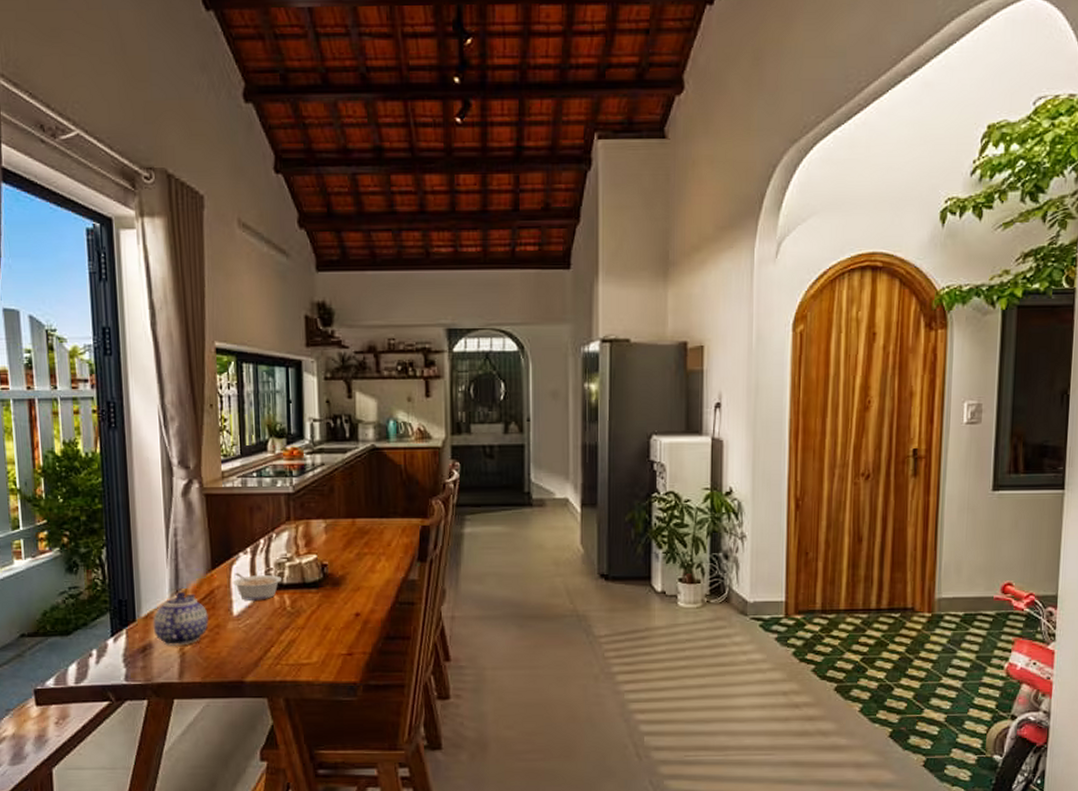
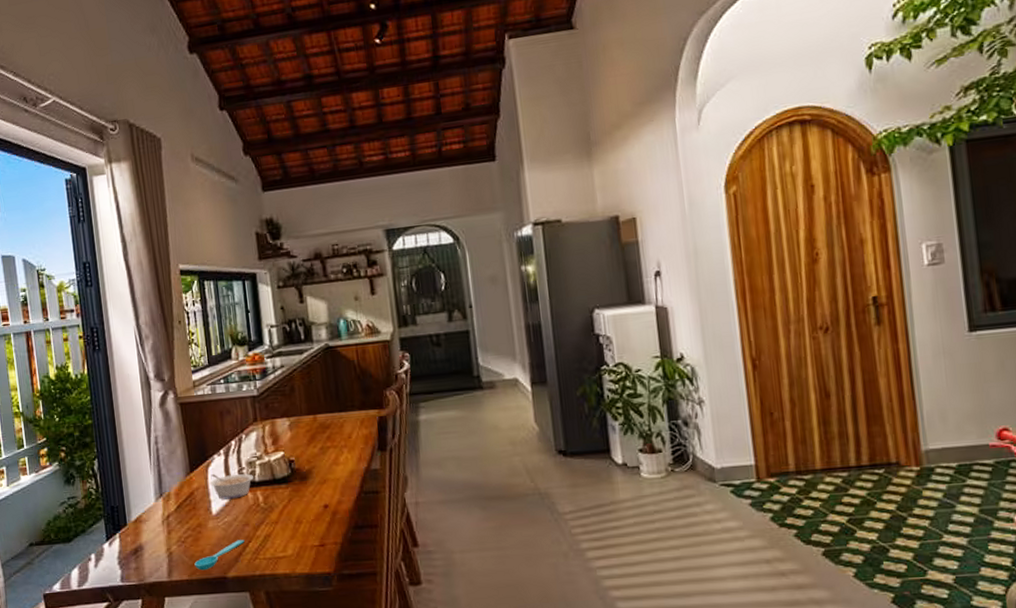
teapot: present [153,591,209,646] -> none [142,495,191,547]
spoon: none [209,644,266,674] -> present [194,540,245,571]

